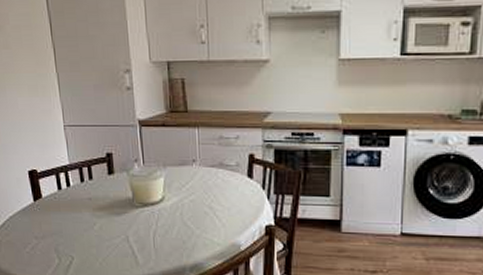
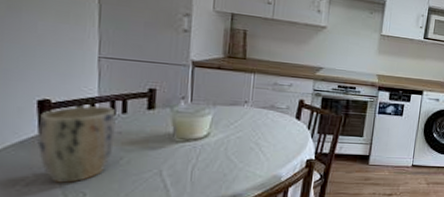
plant pot: none [31,174,88,247] -> present [37,106,116,183]

